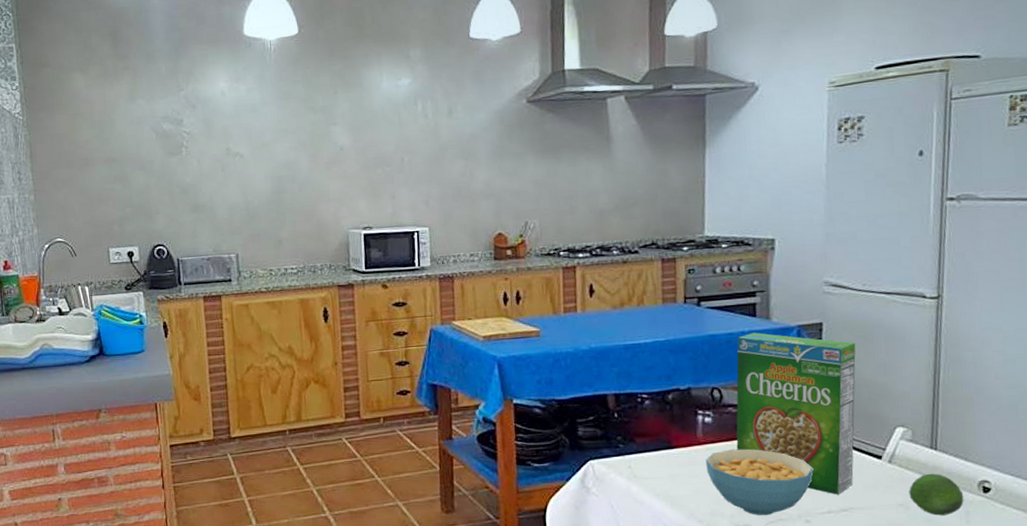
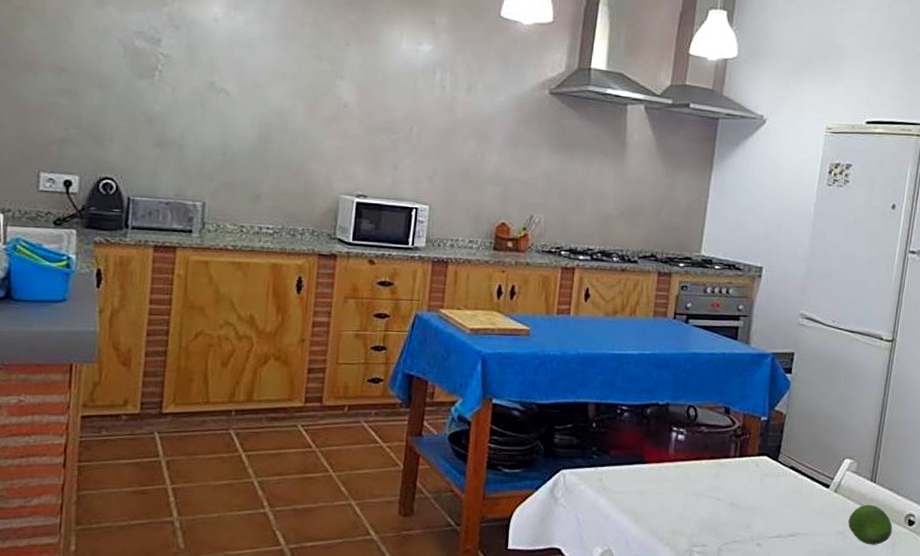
cereal bowl: present [706,449,814,516] -> none [673,468,770,537]
cereal box: present [736,333,856,495] -> none [704,355,820,520]

